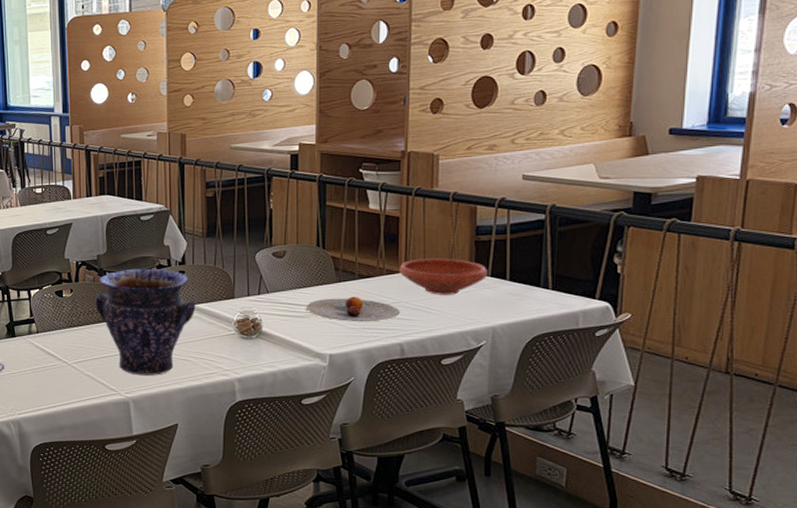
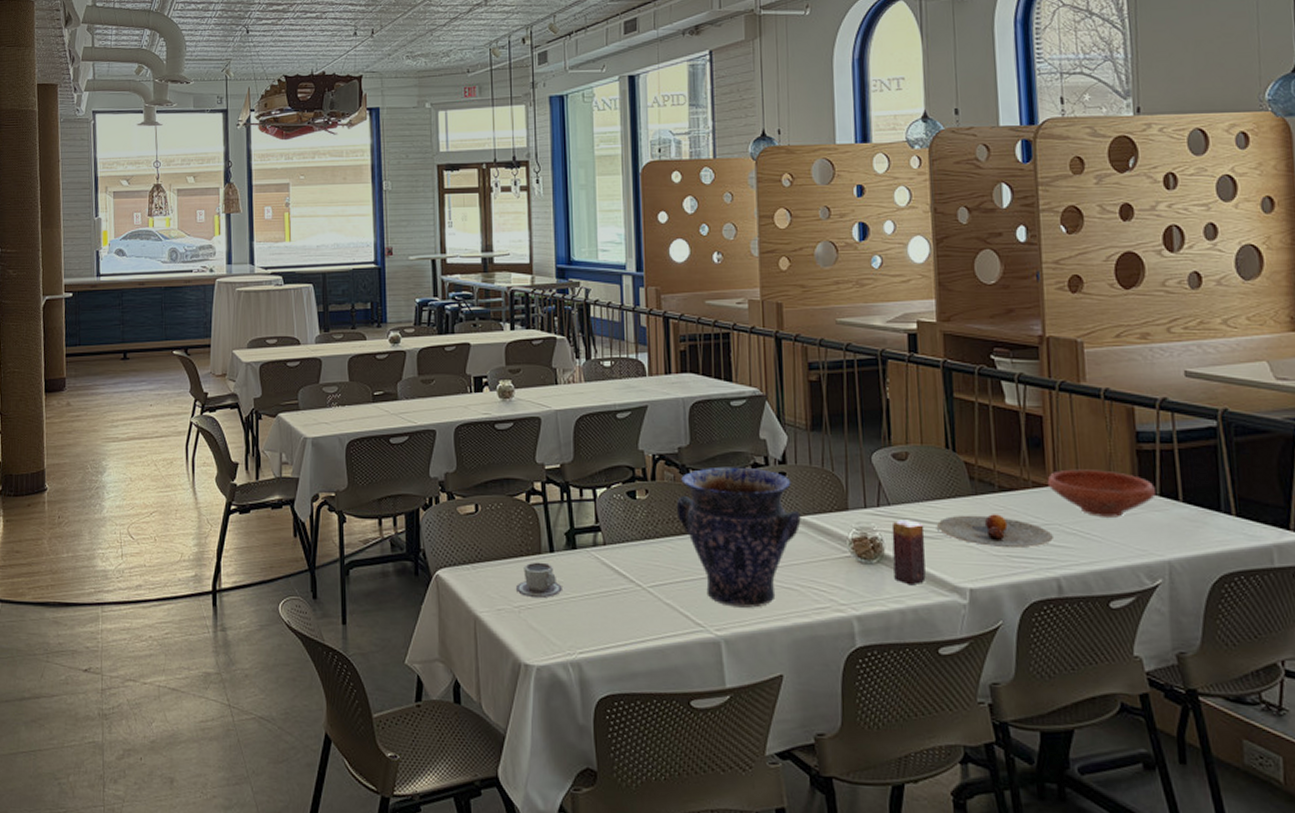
candle: none [269,304,296,354] -> present [891,519,926,586]

